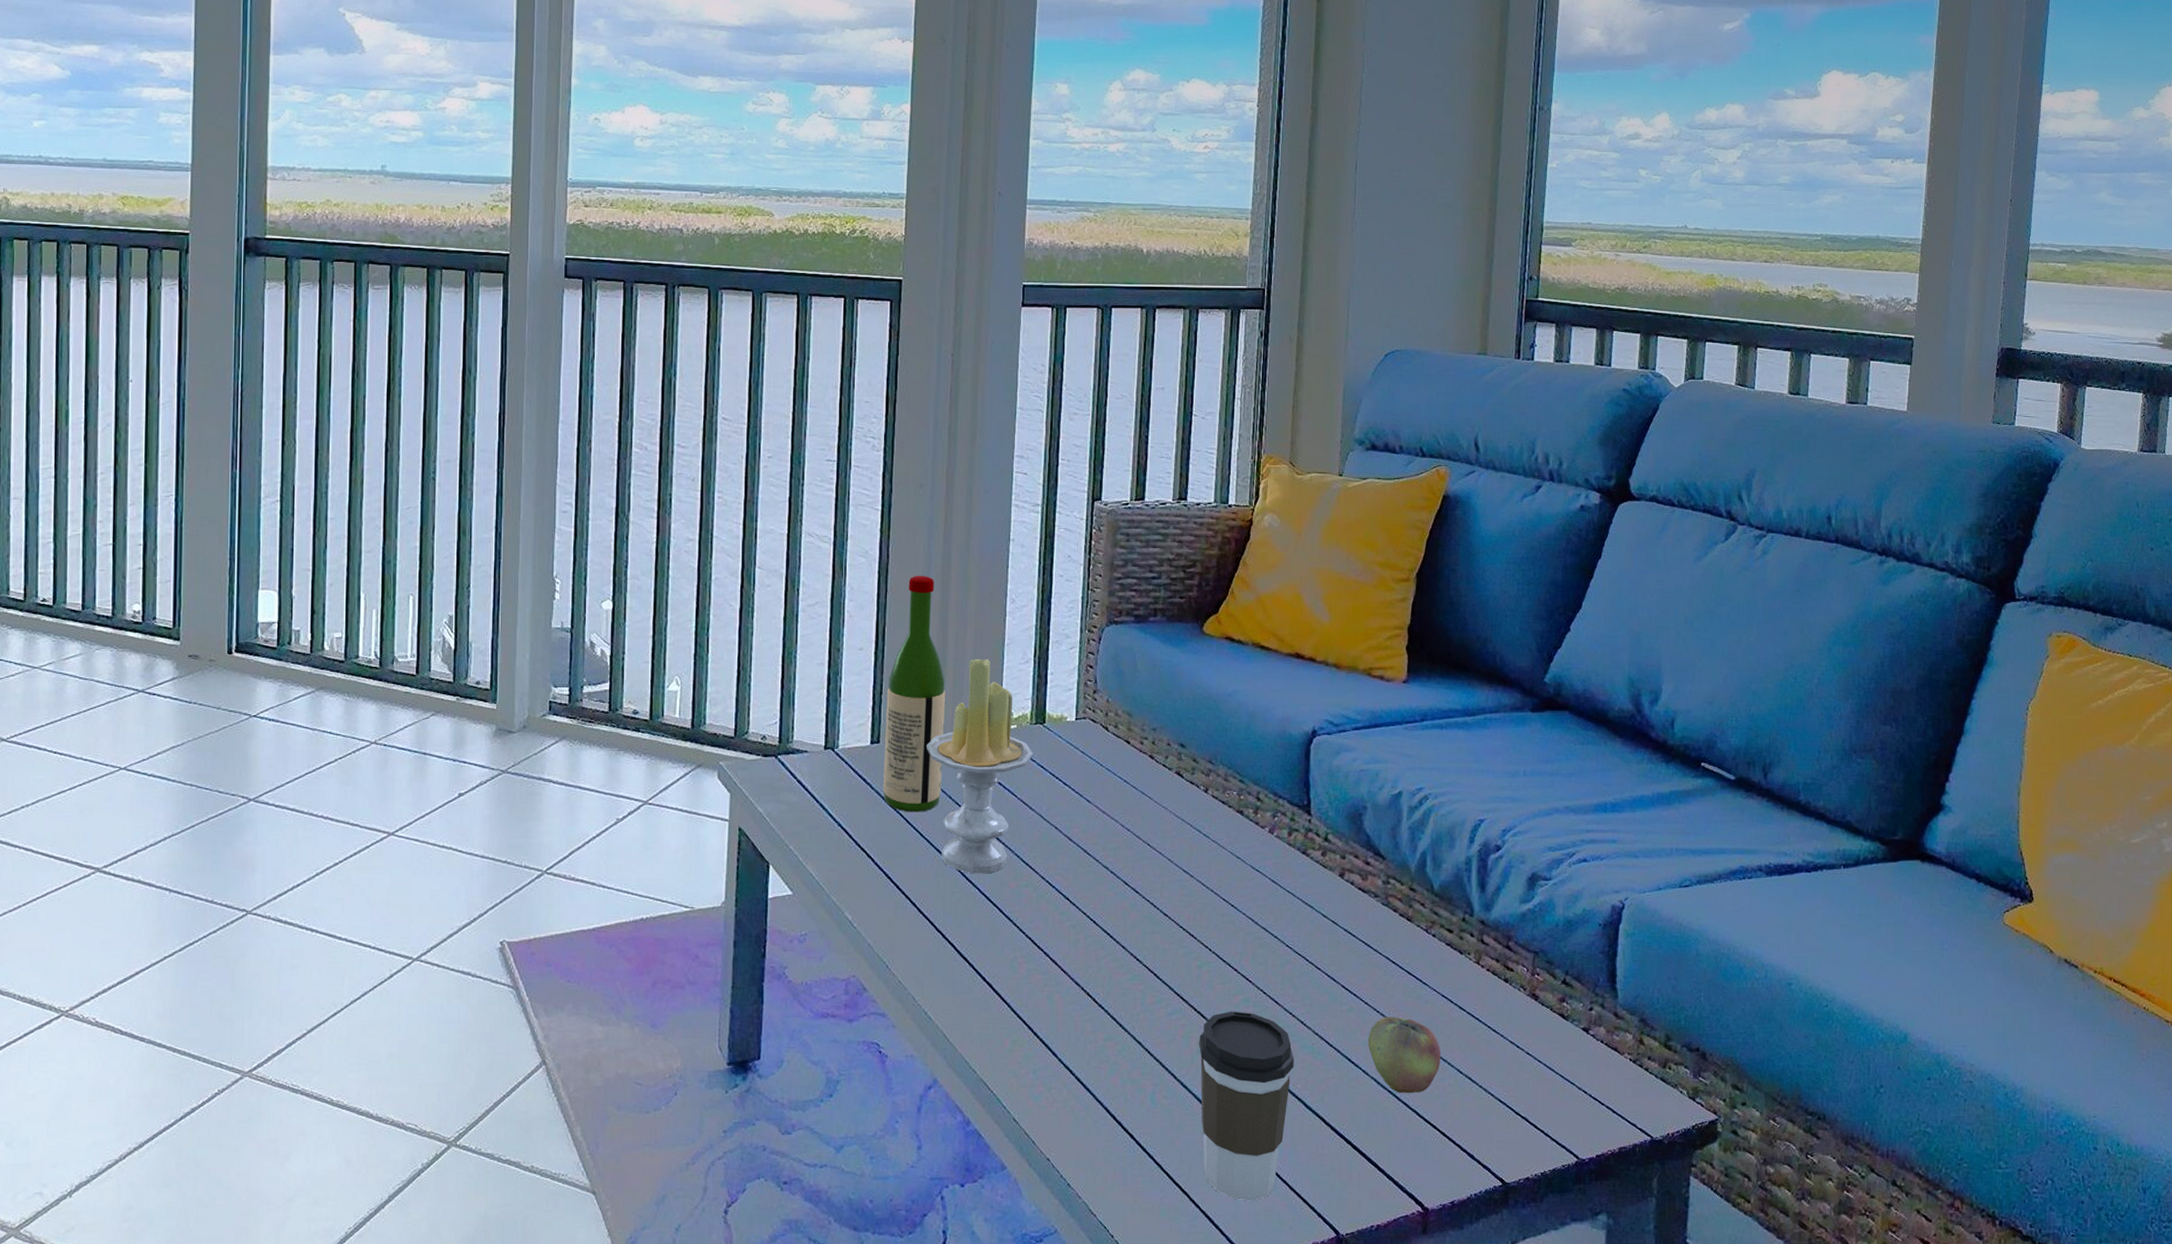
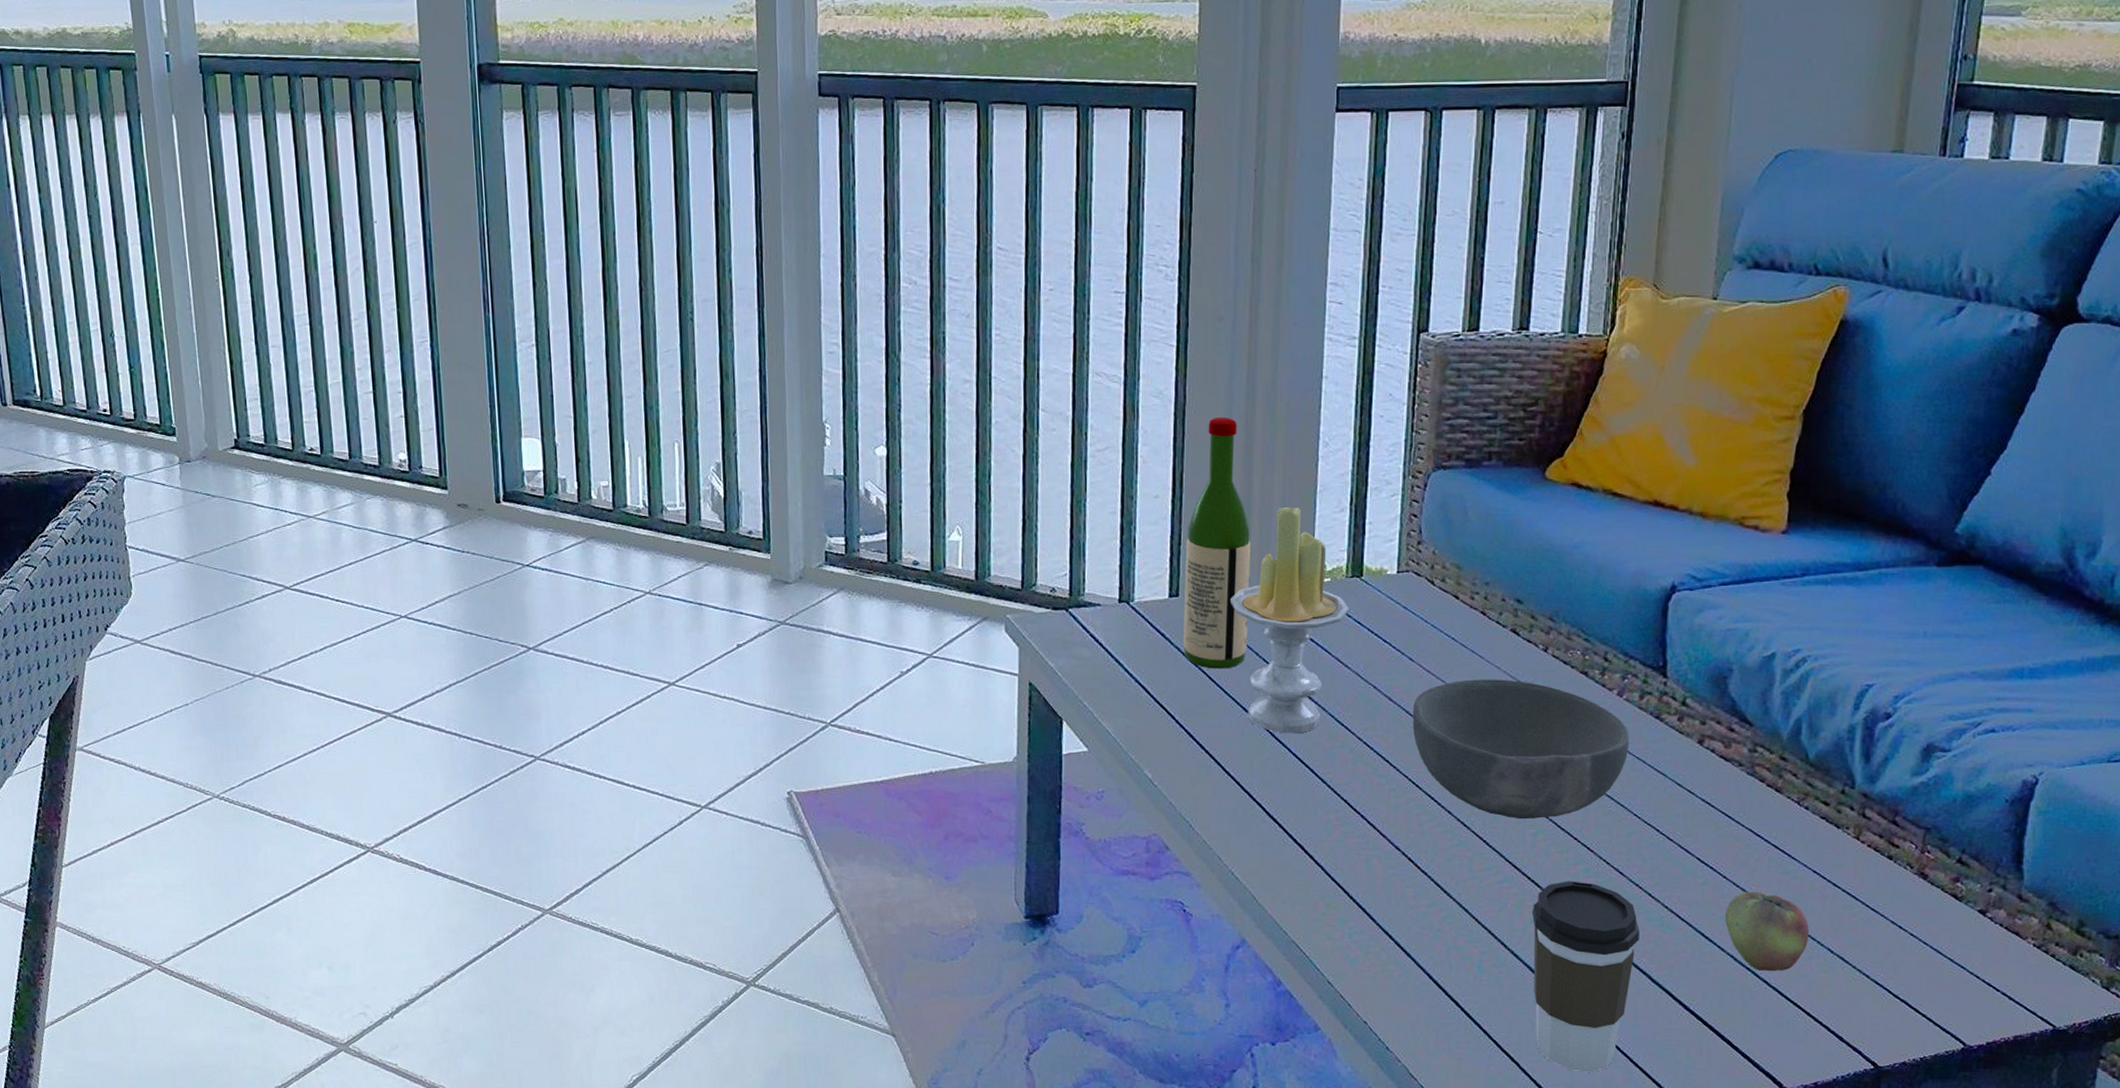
bowl: none [1090,819,1281,953] -> present [1412,679,1630,820]

